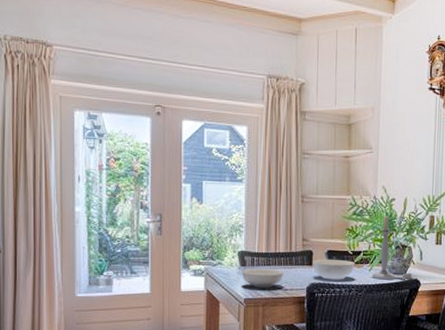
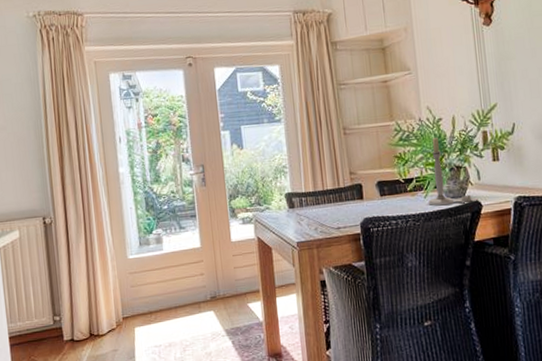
bowl: present [241,269,284,288] -> none [290,207,335,230]
bowl: present [313,259,355,280] -> none [363,189,409,213]

